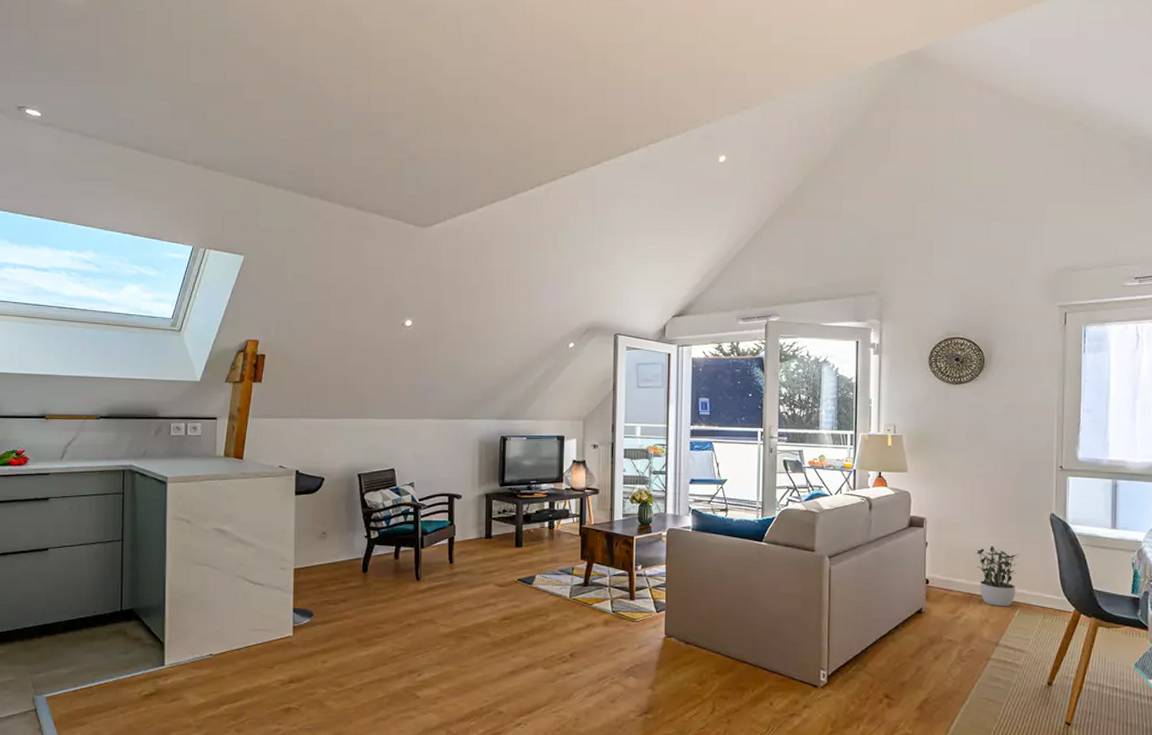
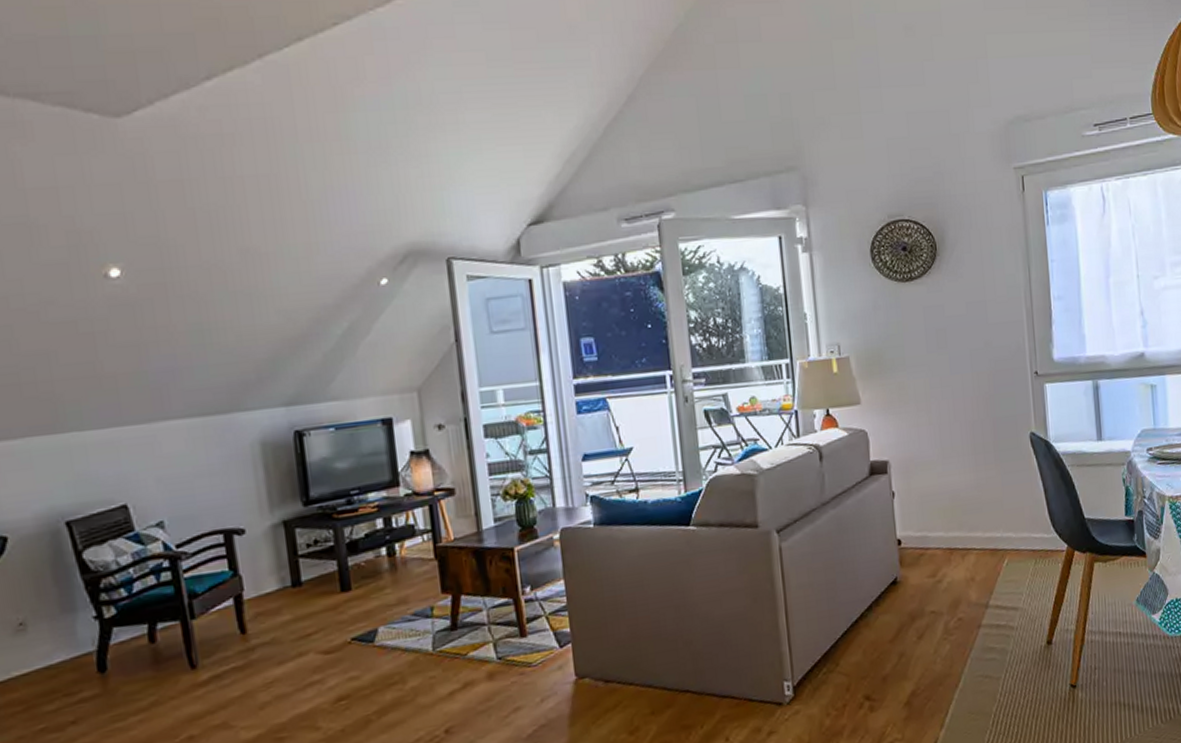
potted plant: present [975,546,1020,607] -> none [951,484,1002,559]

